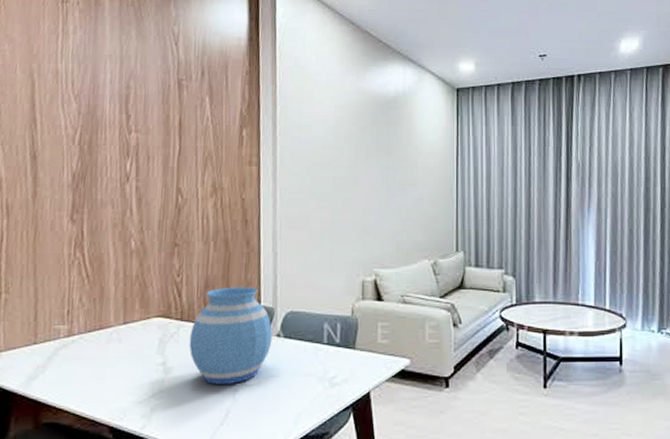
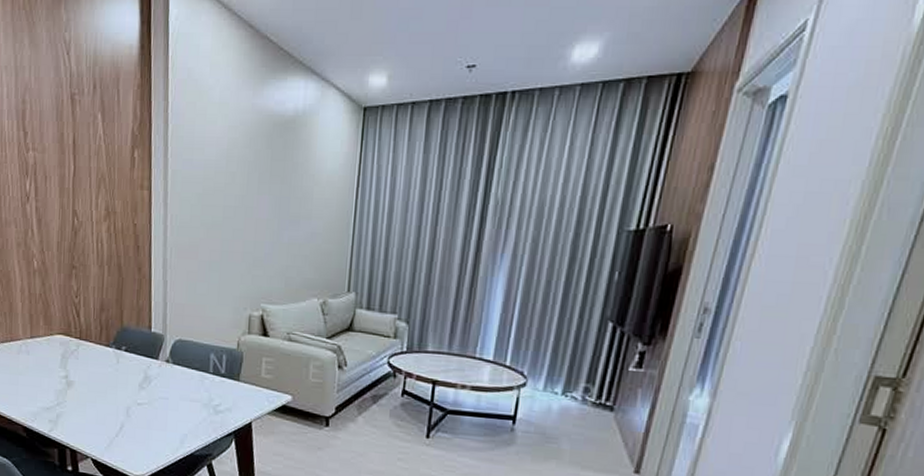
vase: present [189,287,273,386] -> none [87,311,162,402]

